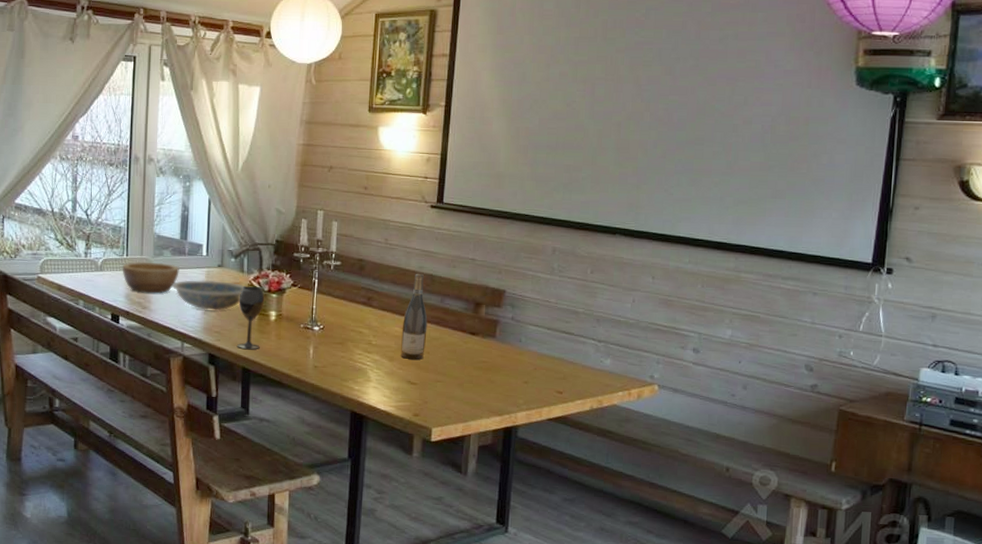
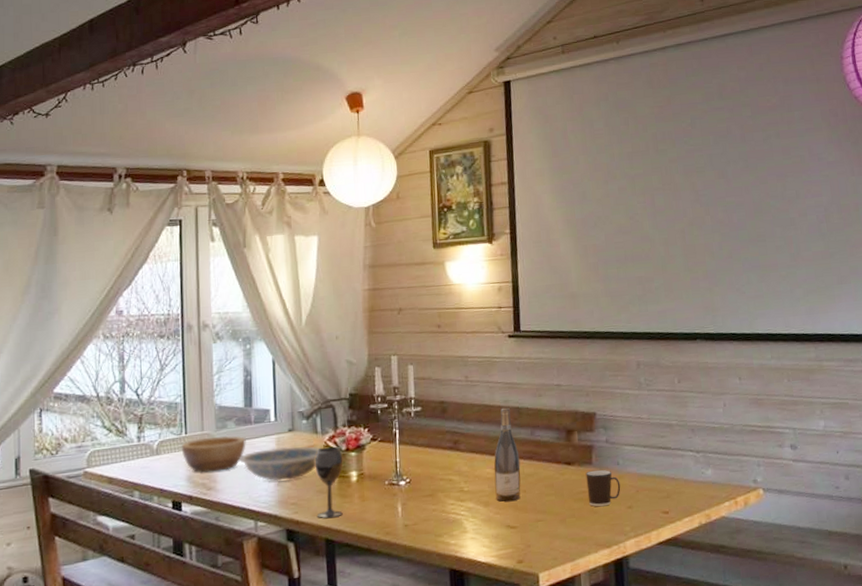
mug: none [487,343,520,378] -> present [585,469,621,507]

